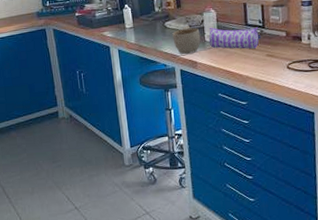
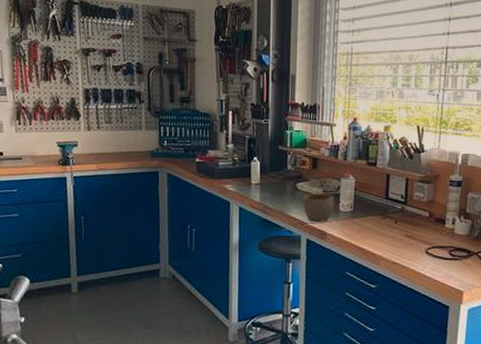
pencil case: present [208,27,261,49] -> none [343,195,402,226]

